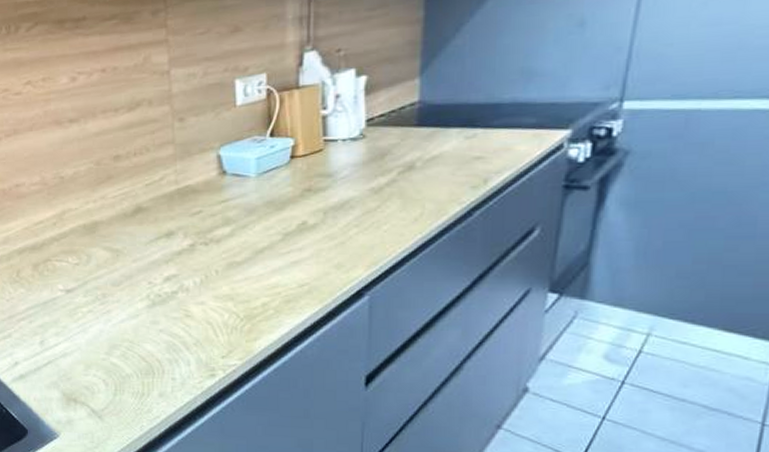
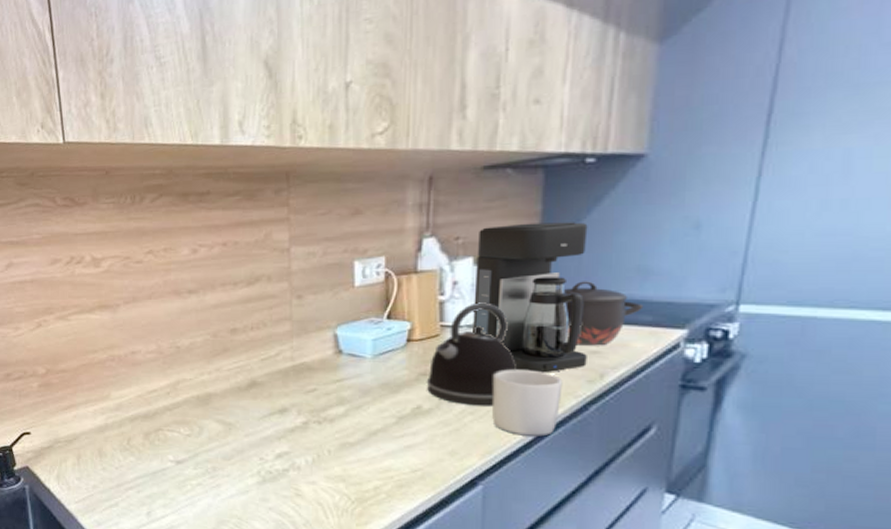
kettle: none [311,114,400,218] -> present [426,302,516,406]
coffee maker: none [356,26,471,182] -> present [473,222,588,373]
mug: none [377,179,447,245] -> present [492,369,563,437]
cooking pot: none [447,86,528,152] -> present [564,281,644,346]

